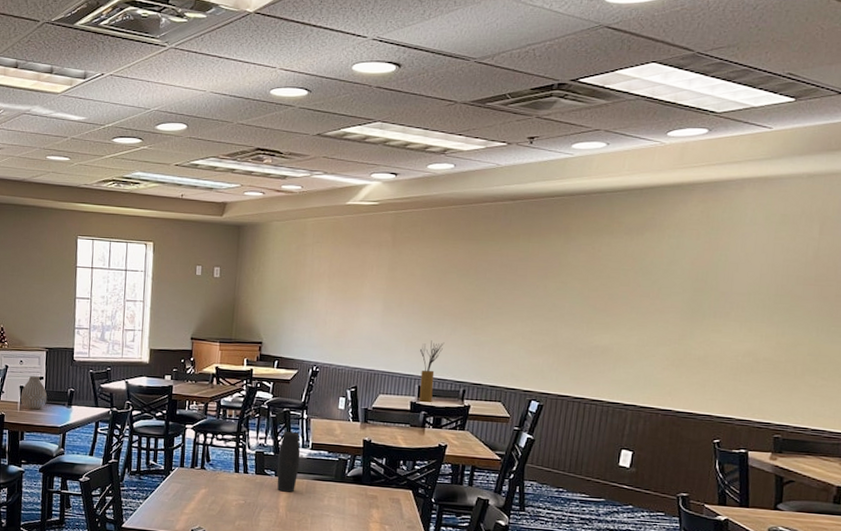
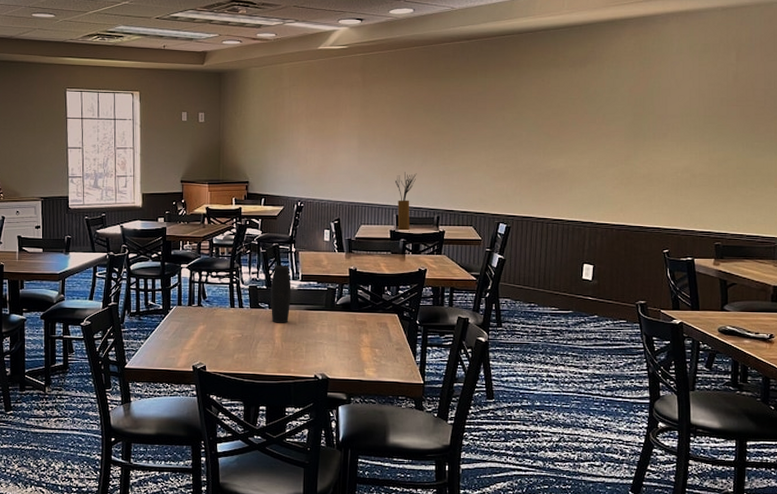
vase: present [20,376,48,410] -> none [18,225,45,258]

